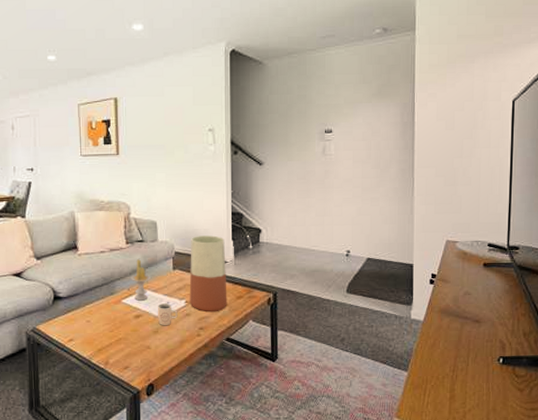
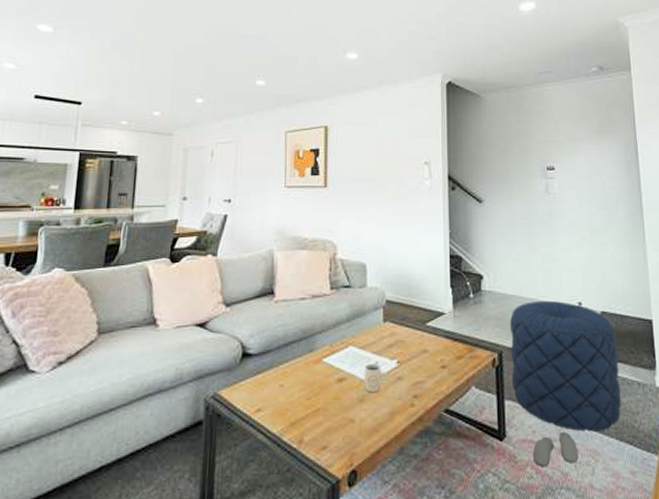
candle: present [131,259,151,301] -> none [334,308,357,360]
vase: present [189,235,227,312] -> none [402,281,446,375]
pouf: none [284,249,380,354] -> present [509,300,621,431]
slippers: none [299,354,339,381] -> present [532,431,579,467]

